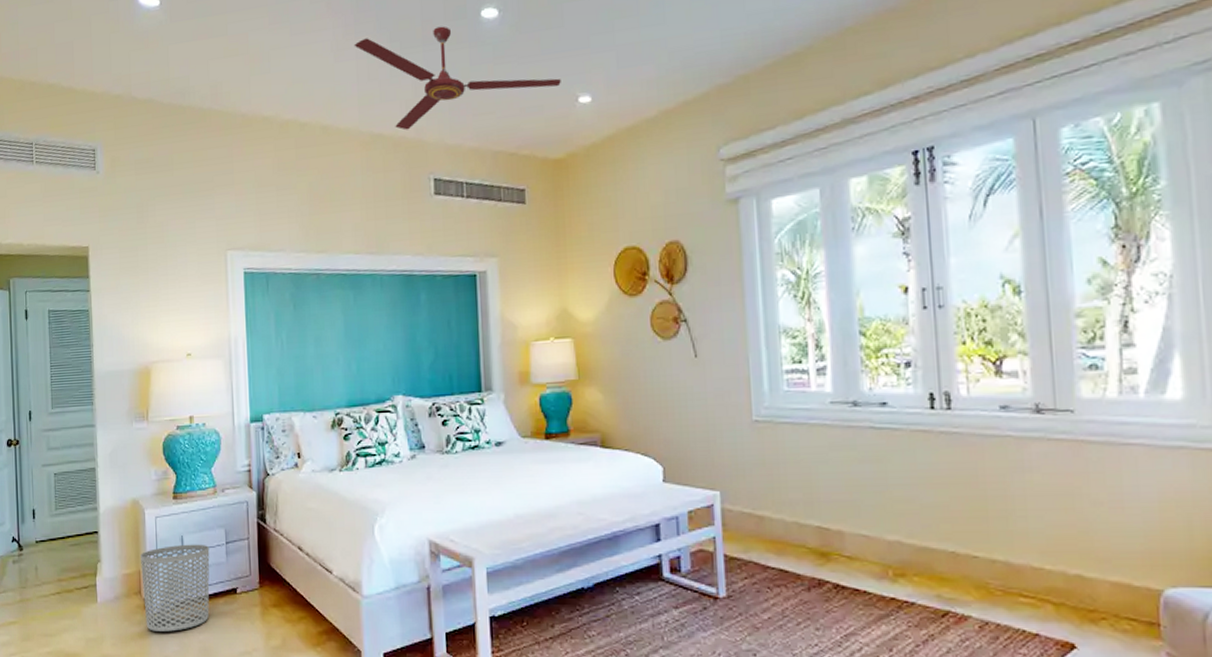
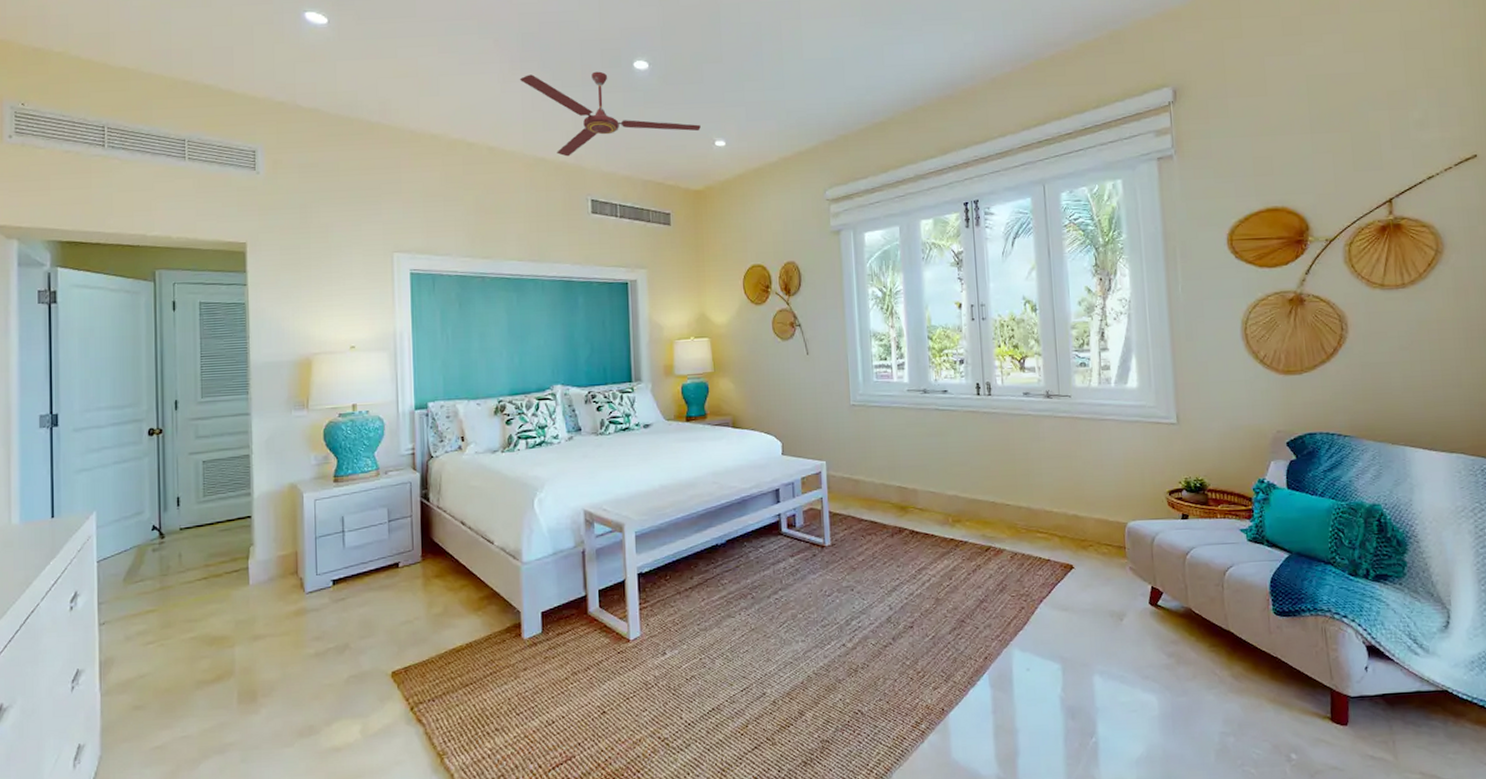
waste bin: present [141,544,210,632] -> none [298,523,372,609]

